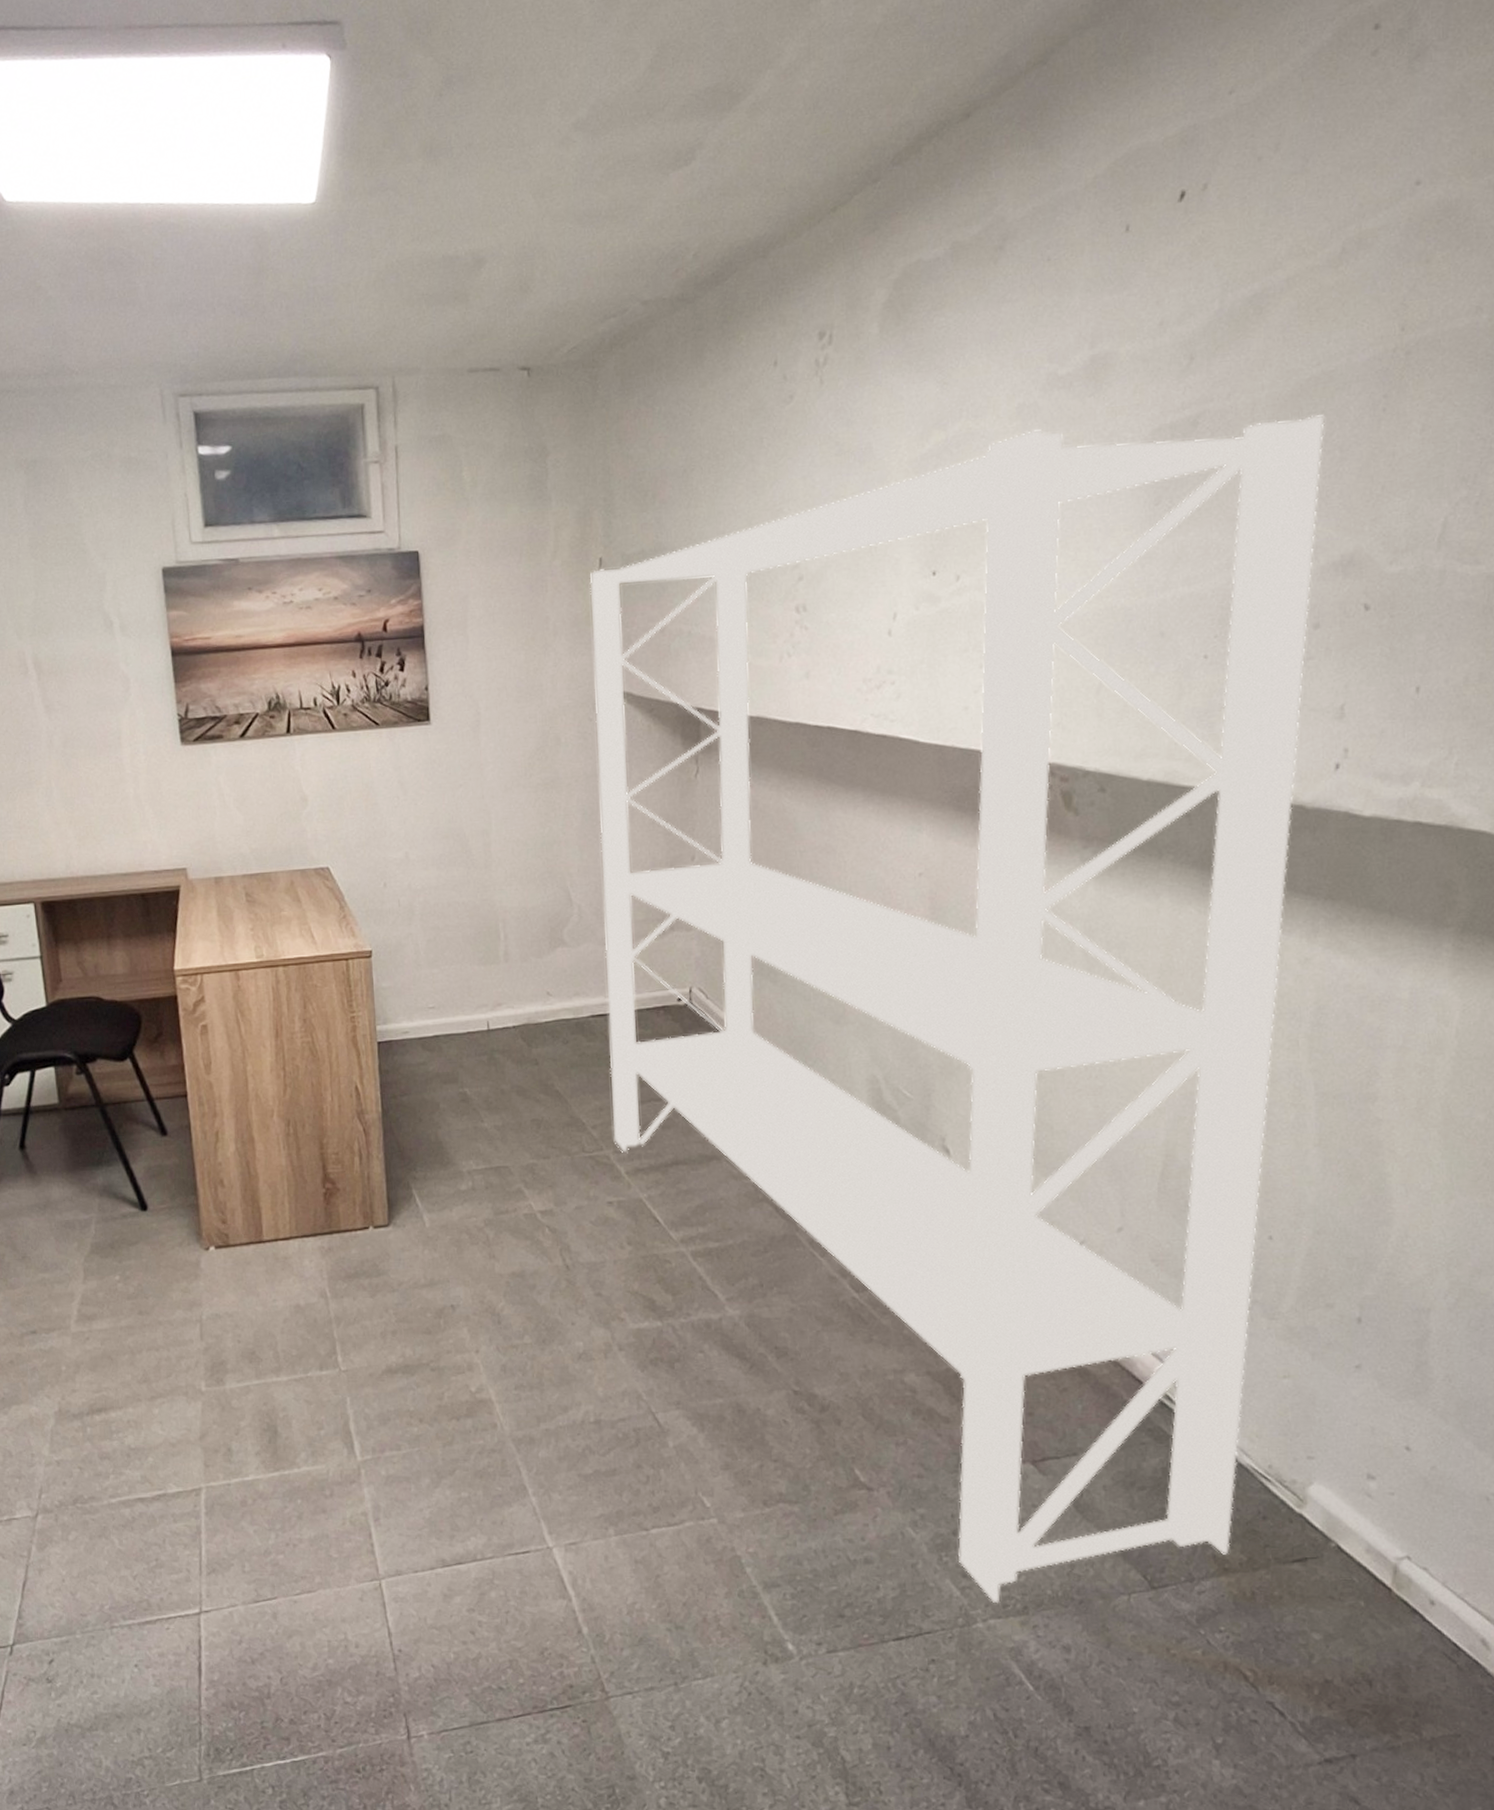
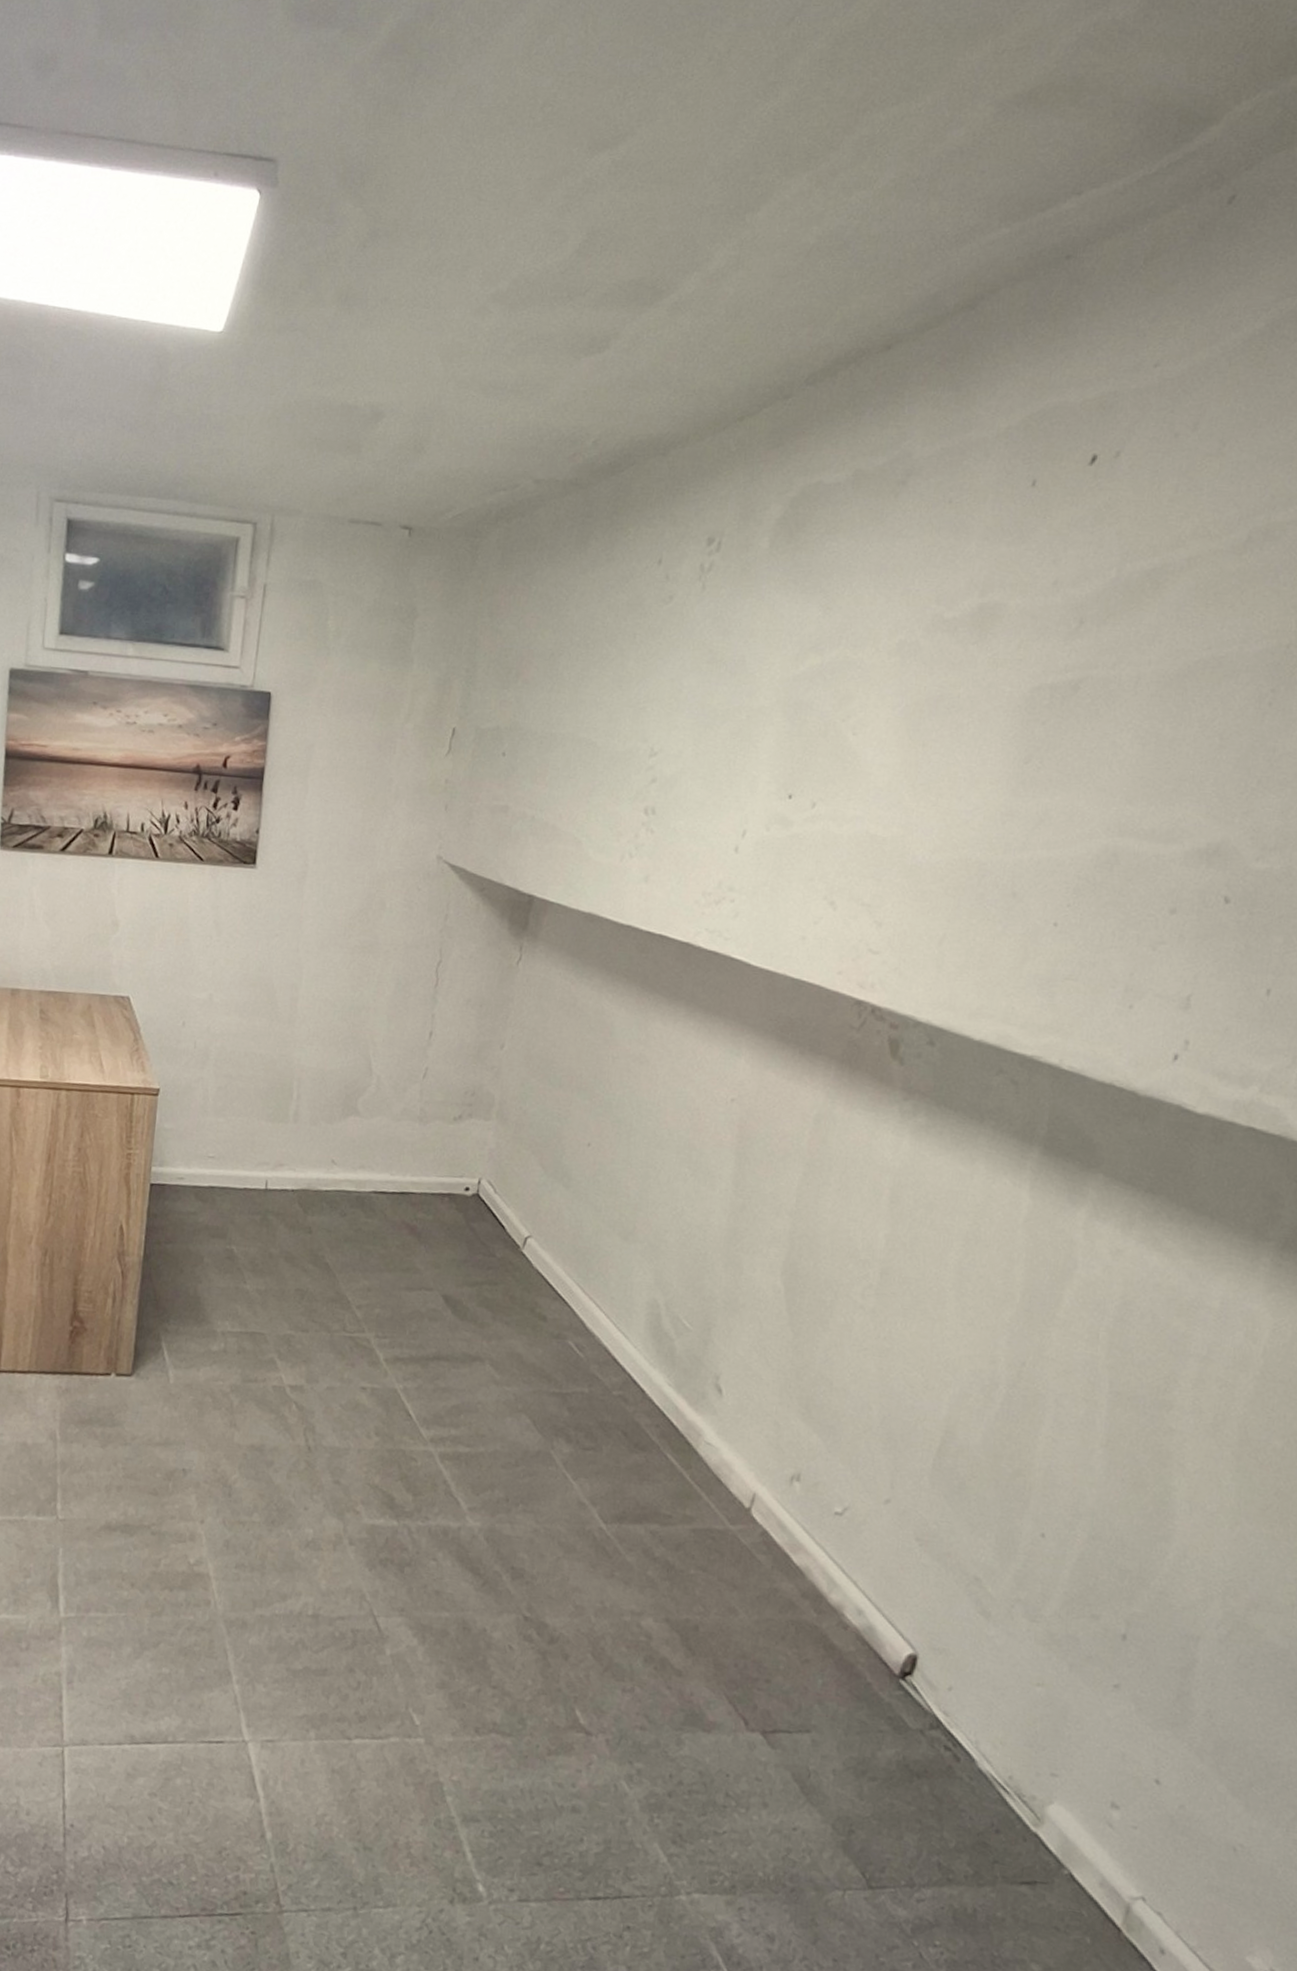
shelving unit: present [589,415,1325,1603] -> none [377,669,1209,1877]

